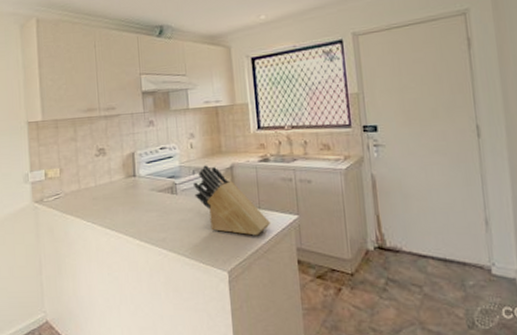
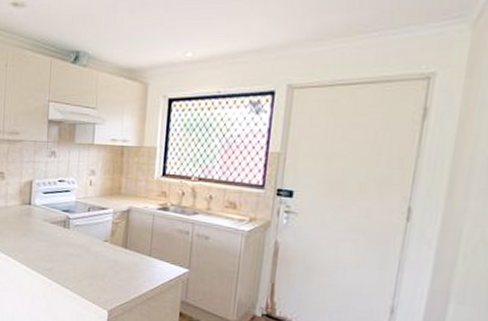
knife block: present [192,165,270,236] -> none [86,204,158,282]

